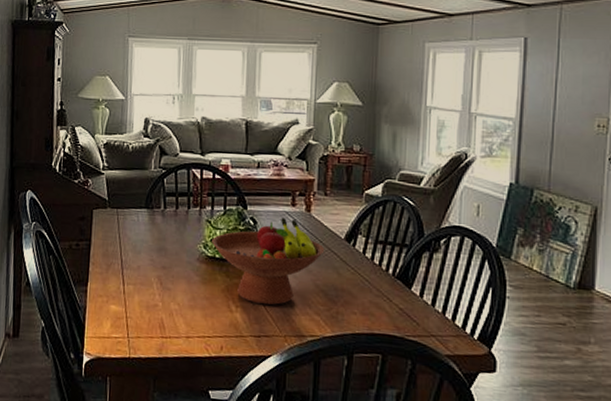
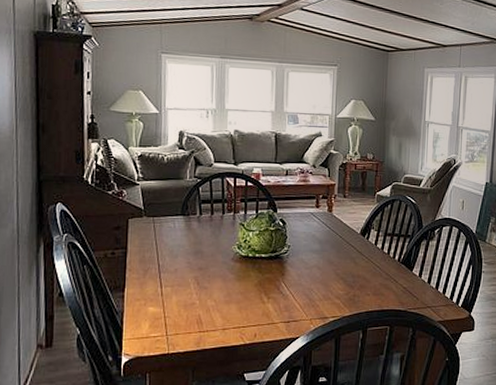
fruit bowl: present [212,218,325,305] -> none [245,218,344,293]

